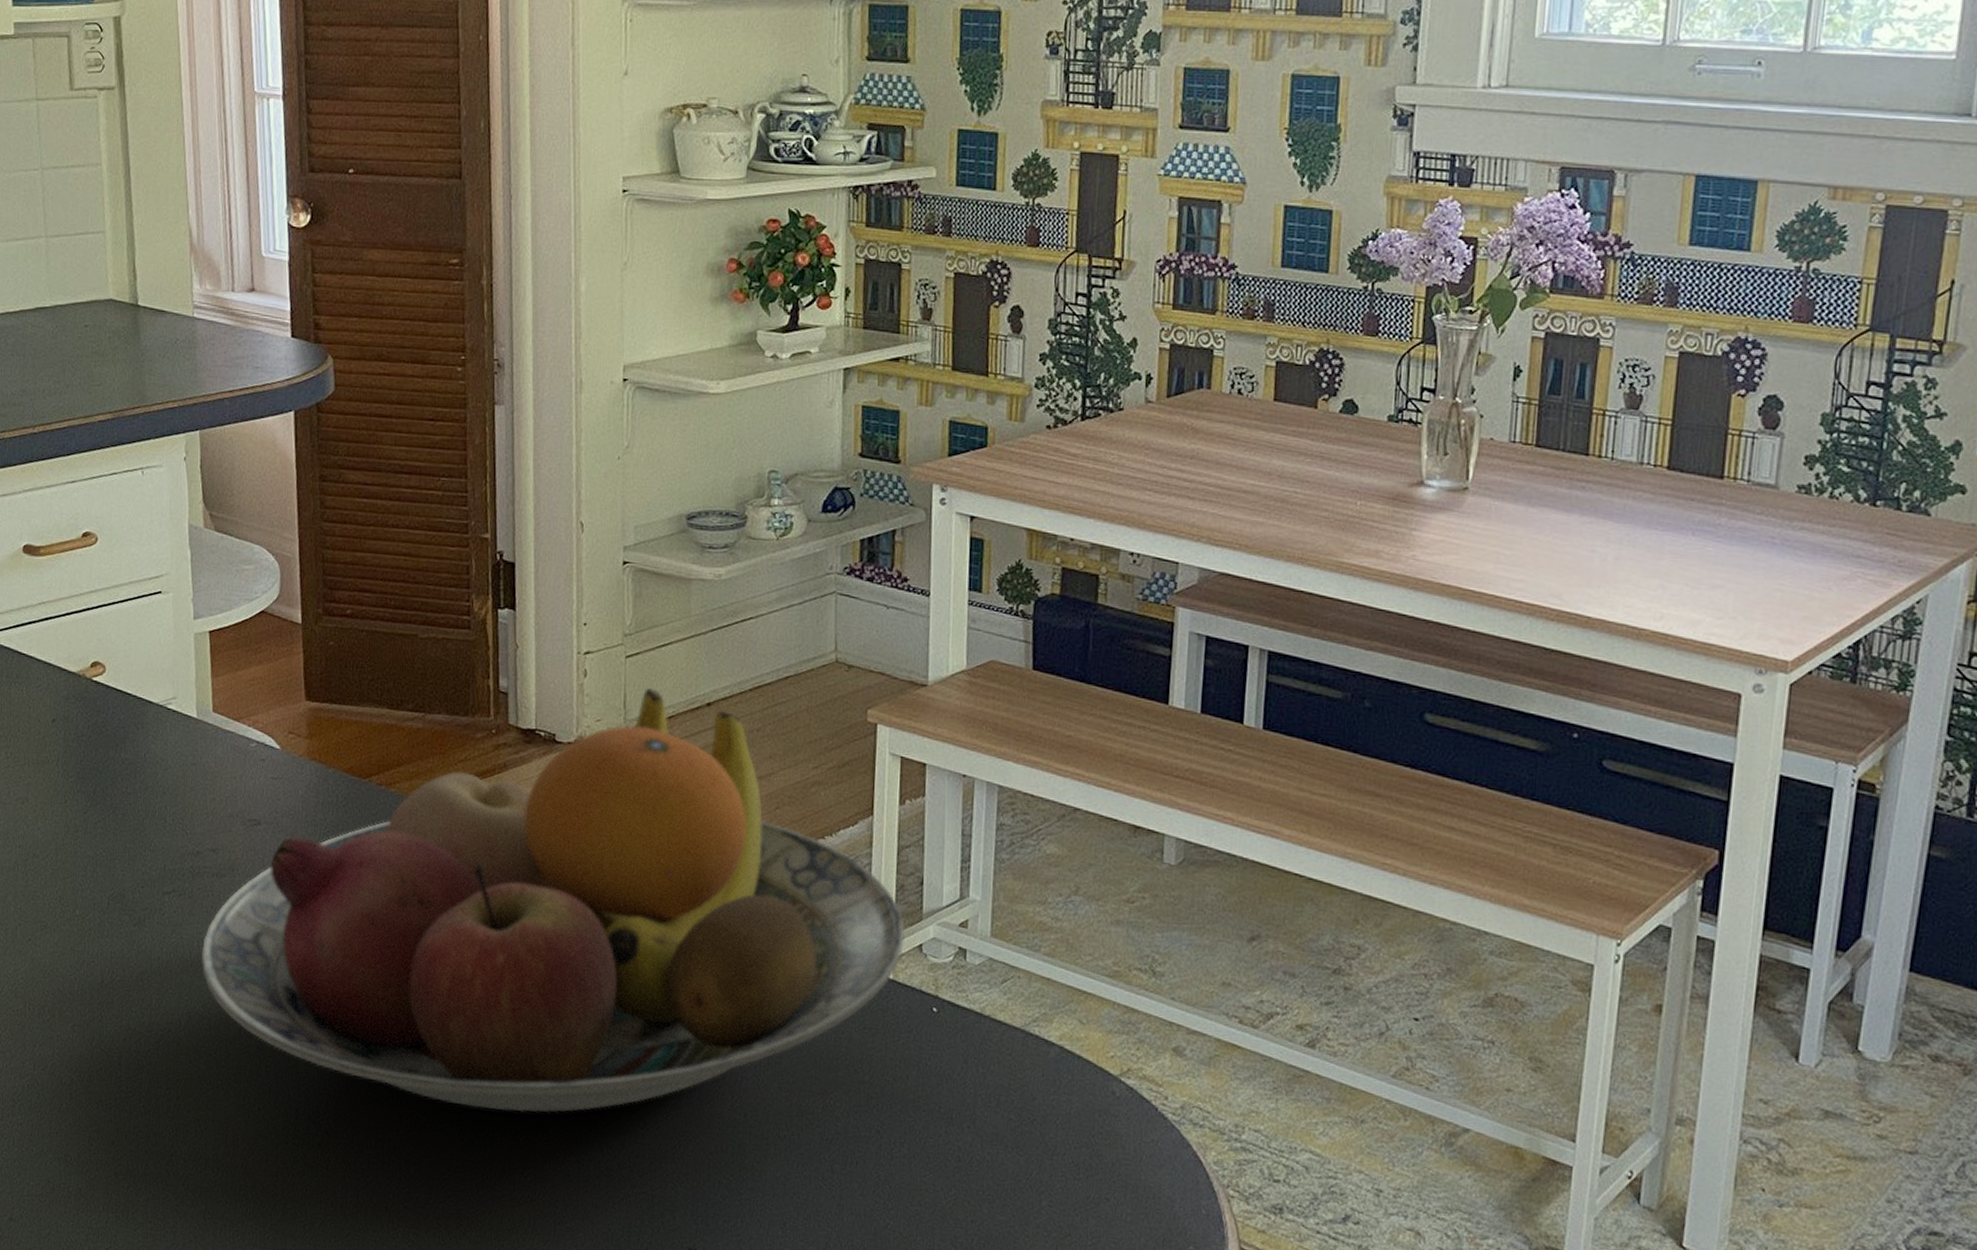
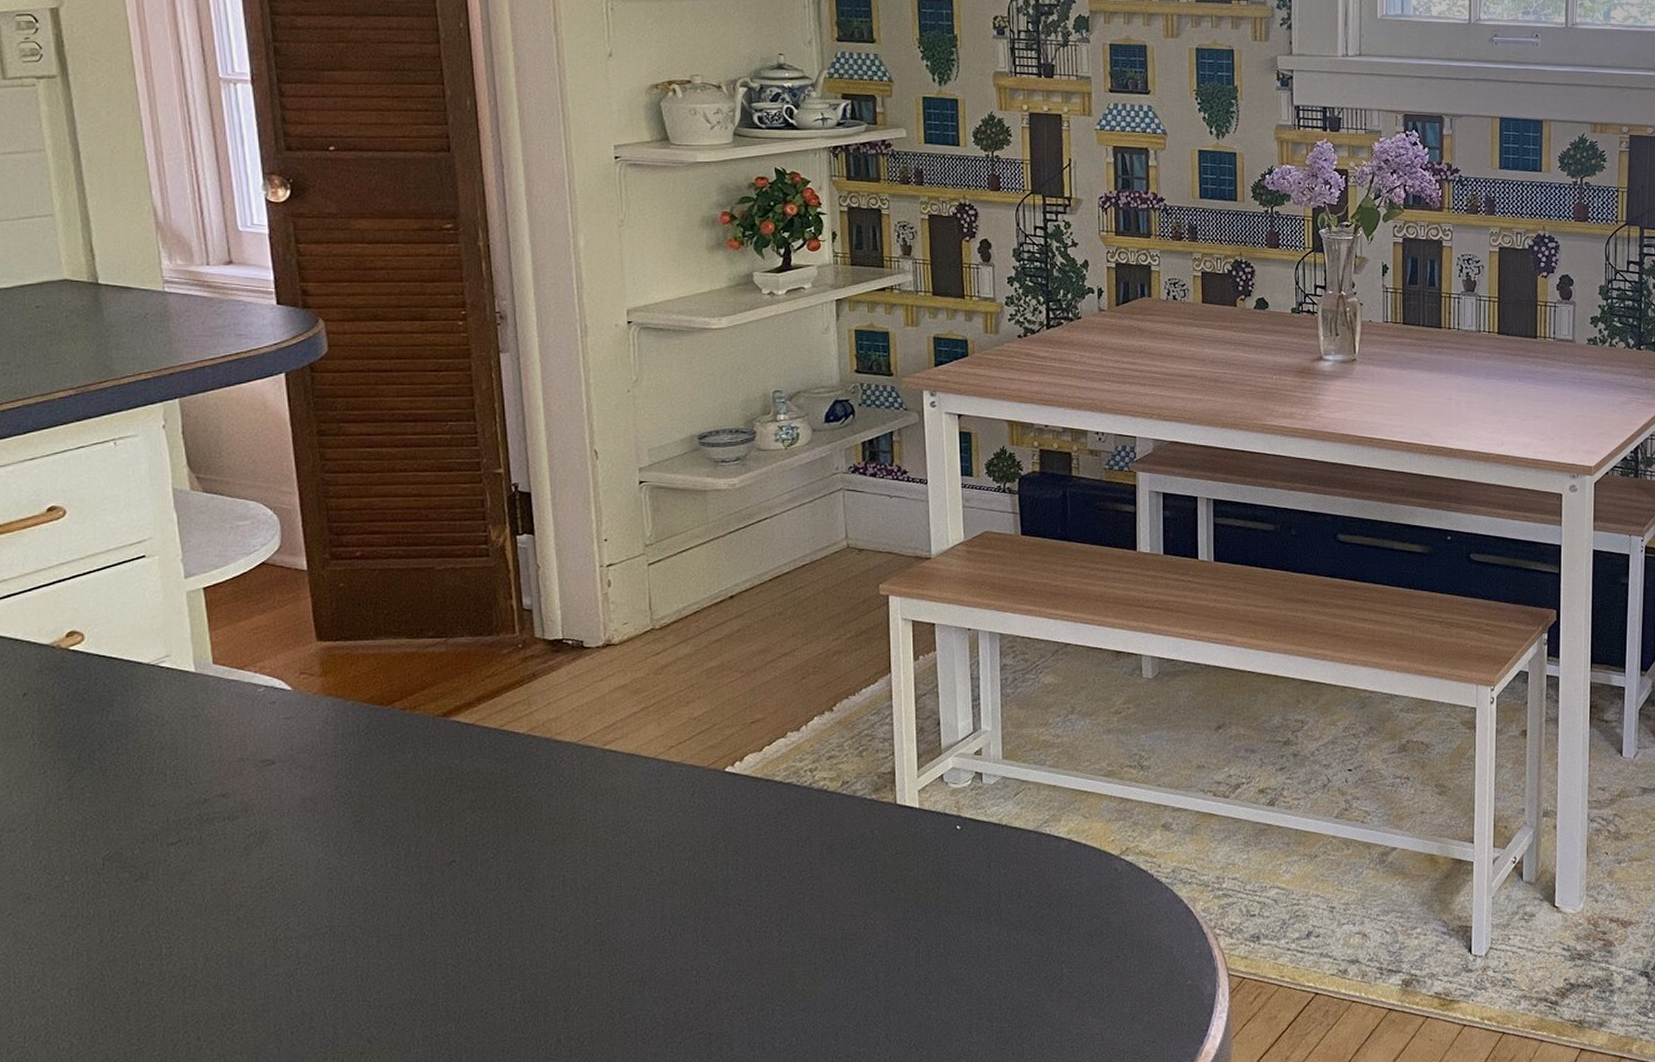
fruit bowl: present [201,688,905,1114] -> none [215,589,927,989]

